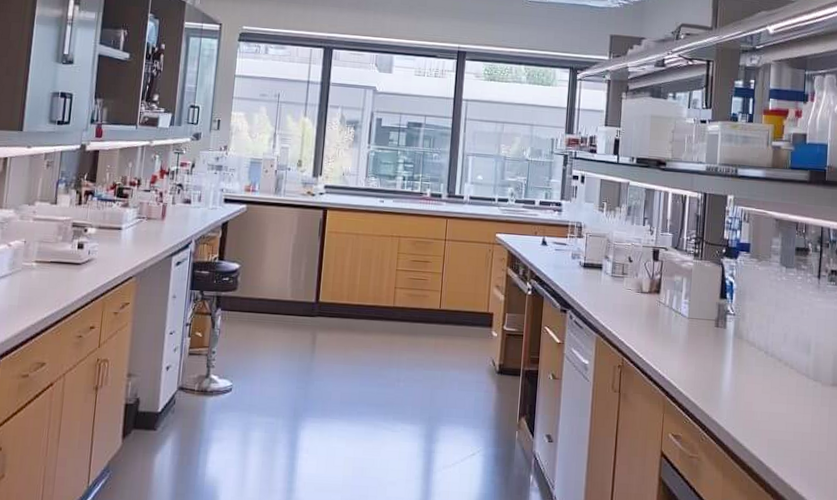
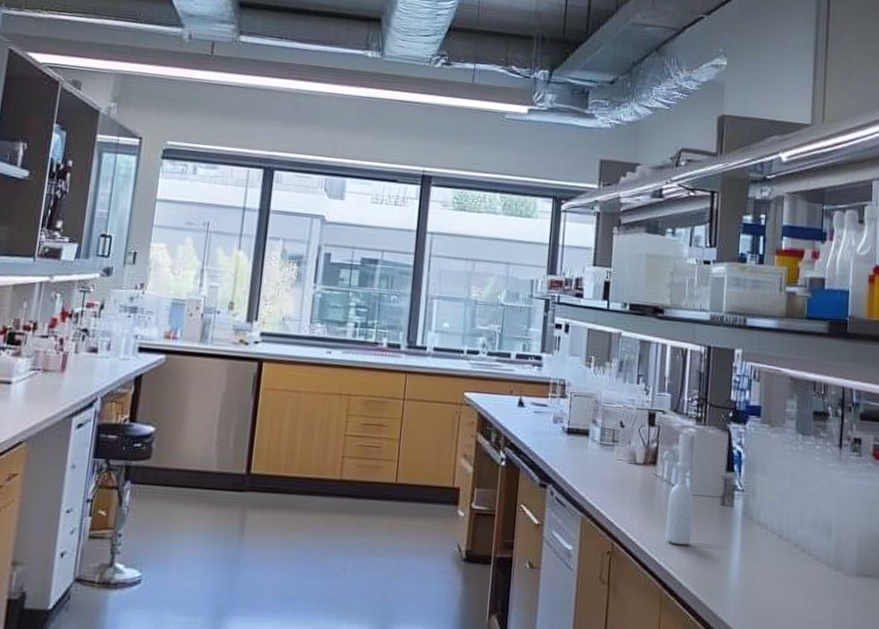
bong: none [664,266,692,361] -> present [662,433,694,546]

